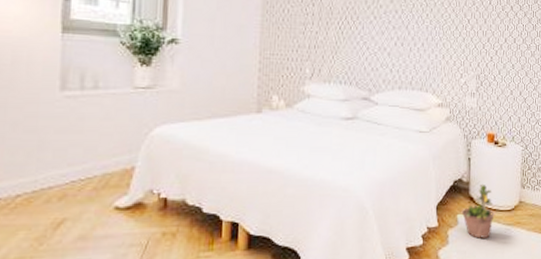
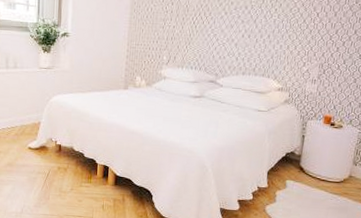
potted plant: present [461,181,494,239] -> none [290,155,323,202]

